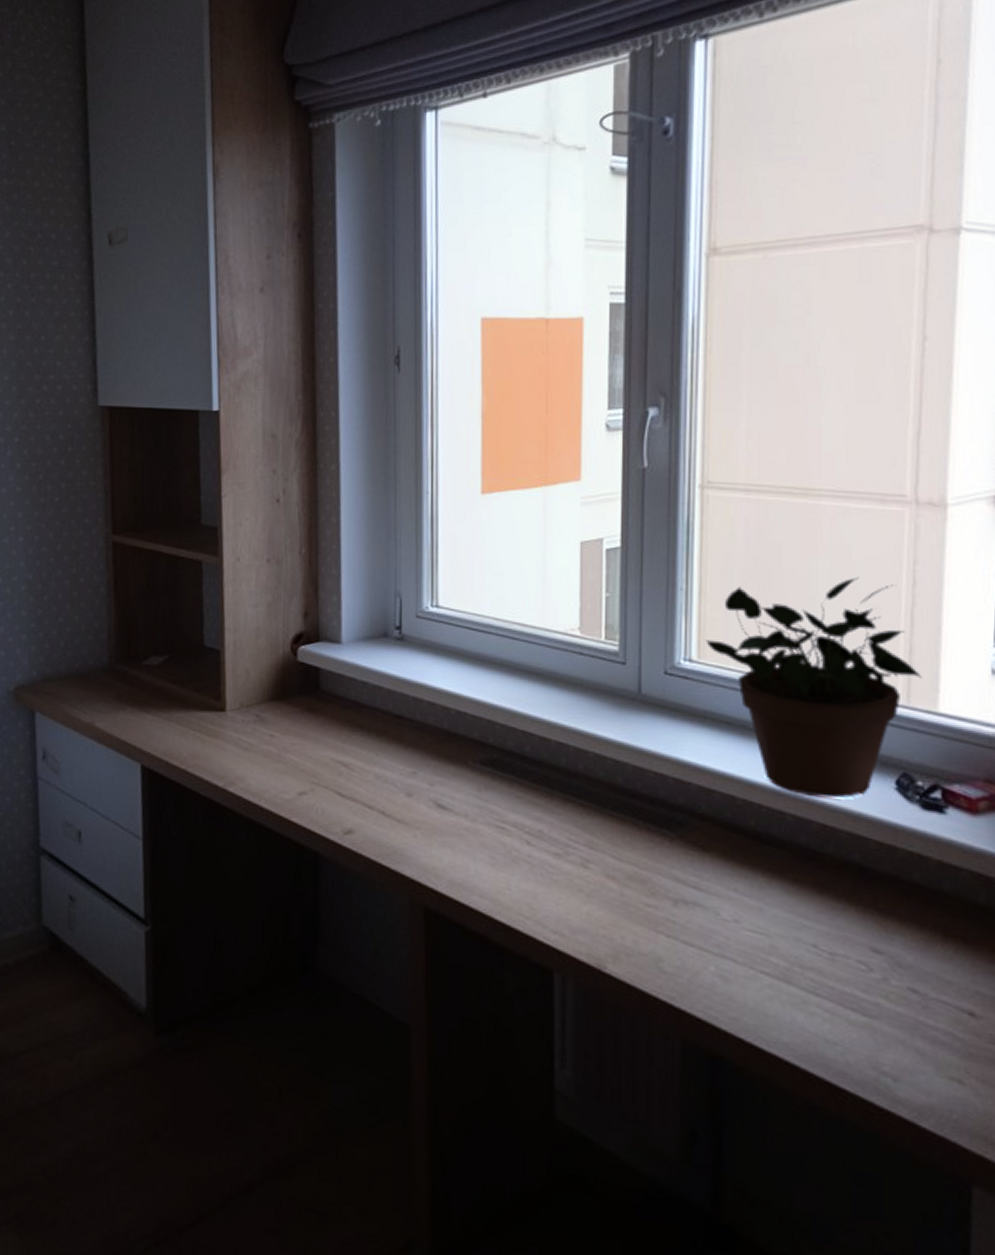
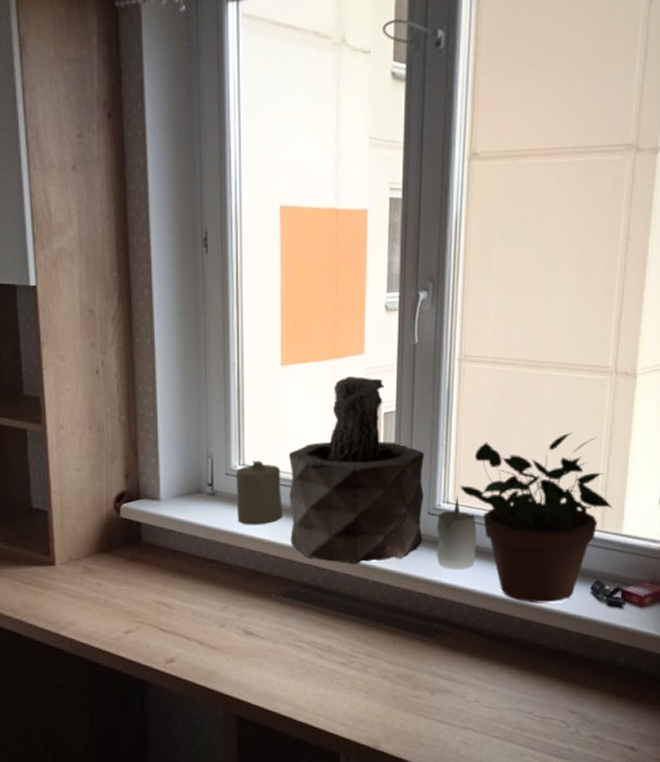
candle: none [427,601,482,678] -> present [236,460,282,525]
succulent plant: none [489,506,659,732] -> present [288,376,424,564]
candle: none [675,652,731,748] -> present [436,496,477,571]

